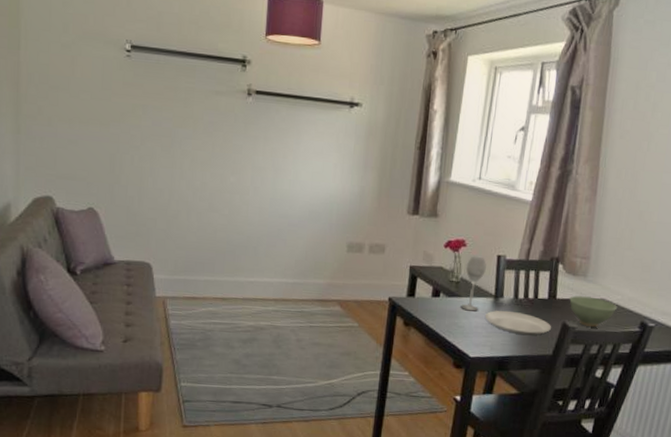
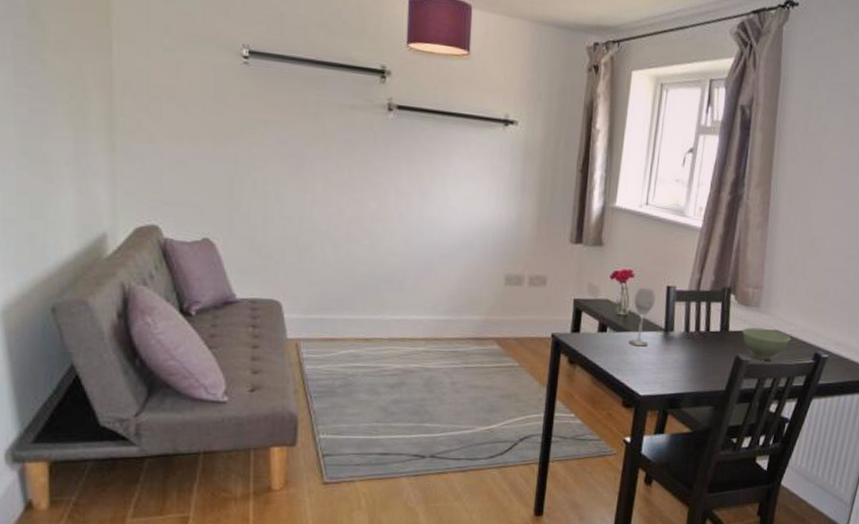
plate: present [484,310,552,336] -> none [654,344,725,371]

